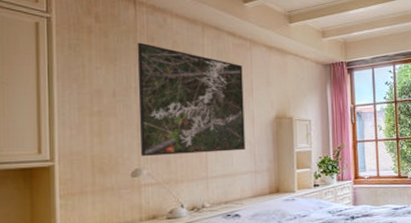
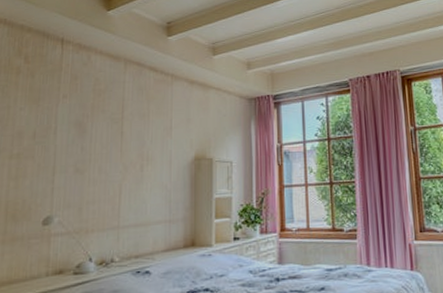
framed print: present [137,42,245,156] -> none [53,81,162,202]

